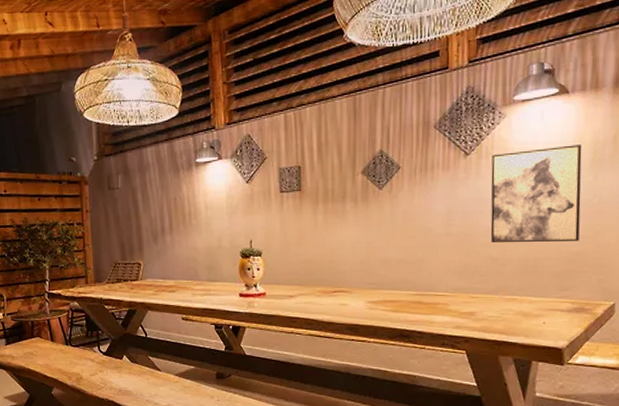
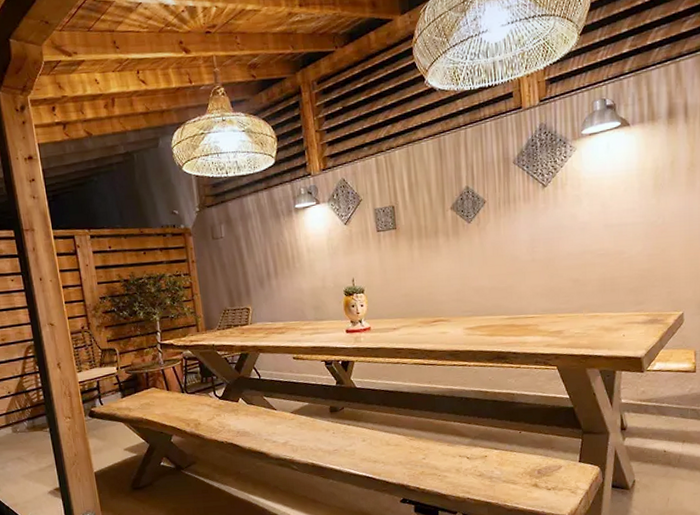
wall art: present [490,145,582,243] -> none [566,172,648,266]

